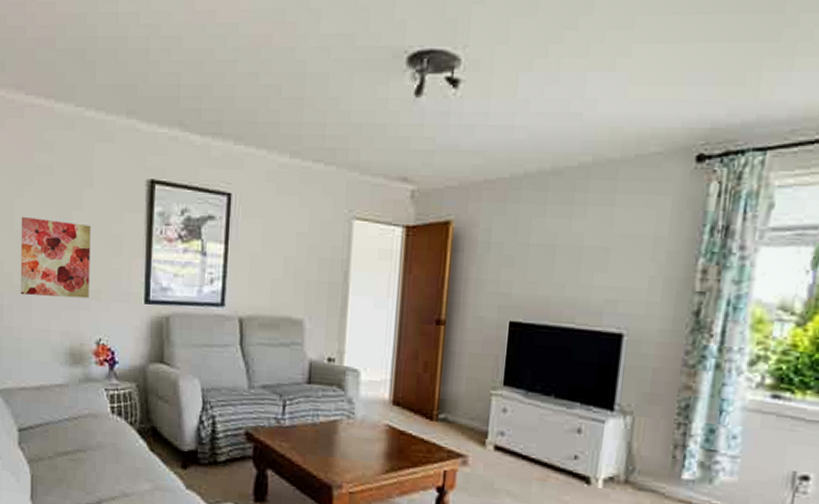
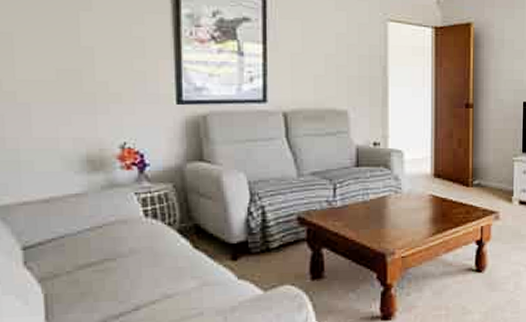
wall art: present [20,216,91,299] -> none [9,17,108,103]

